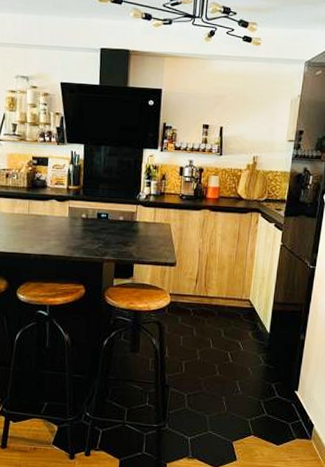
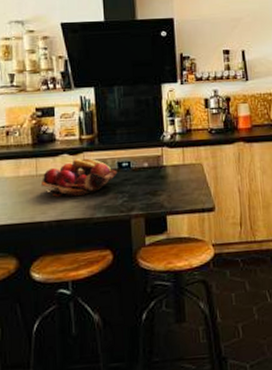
fruit basket: none [32,205,96,237] -> present [42,158,118,197]

